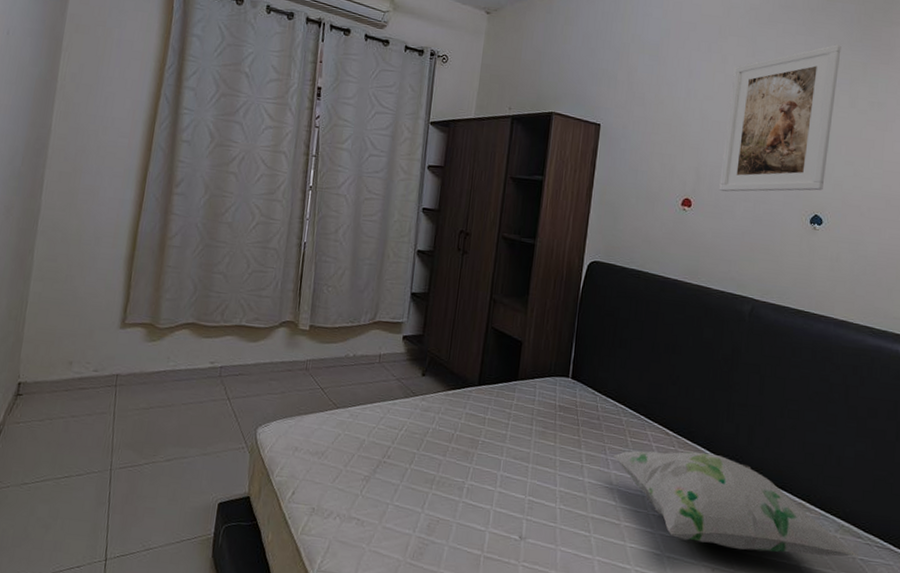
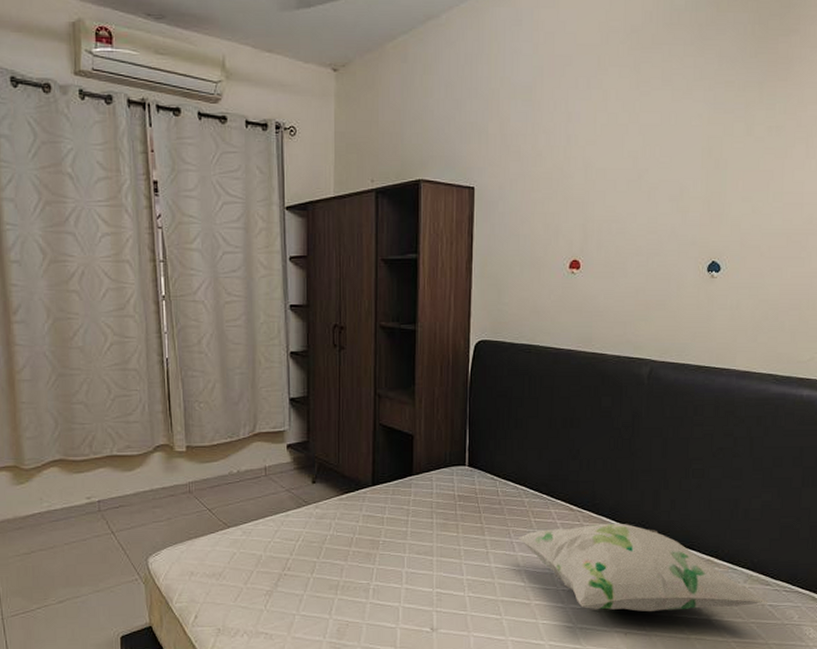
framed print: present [719,44,842,192] -> none [608,64,735,248]

